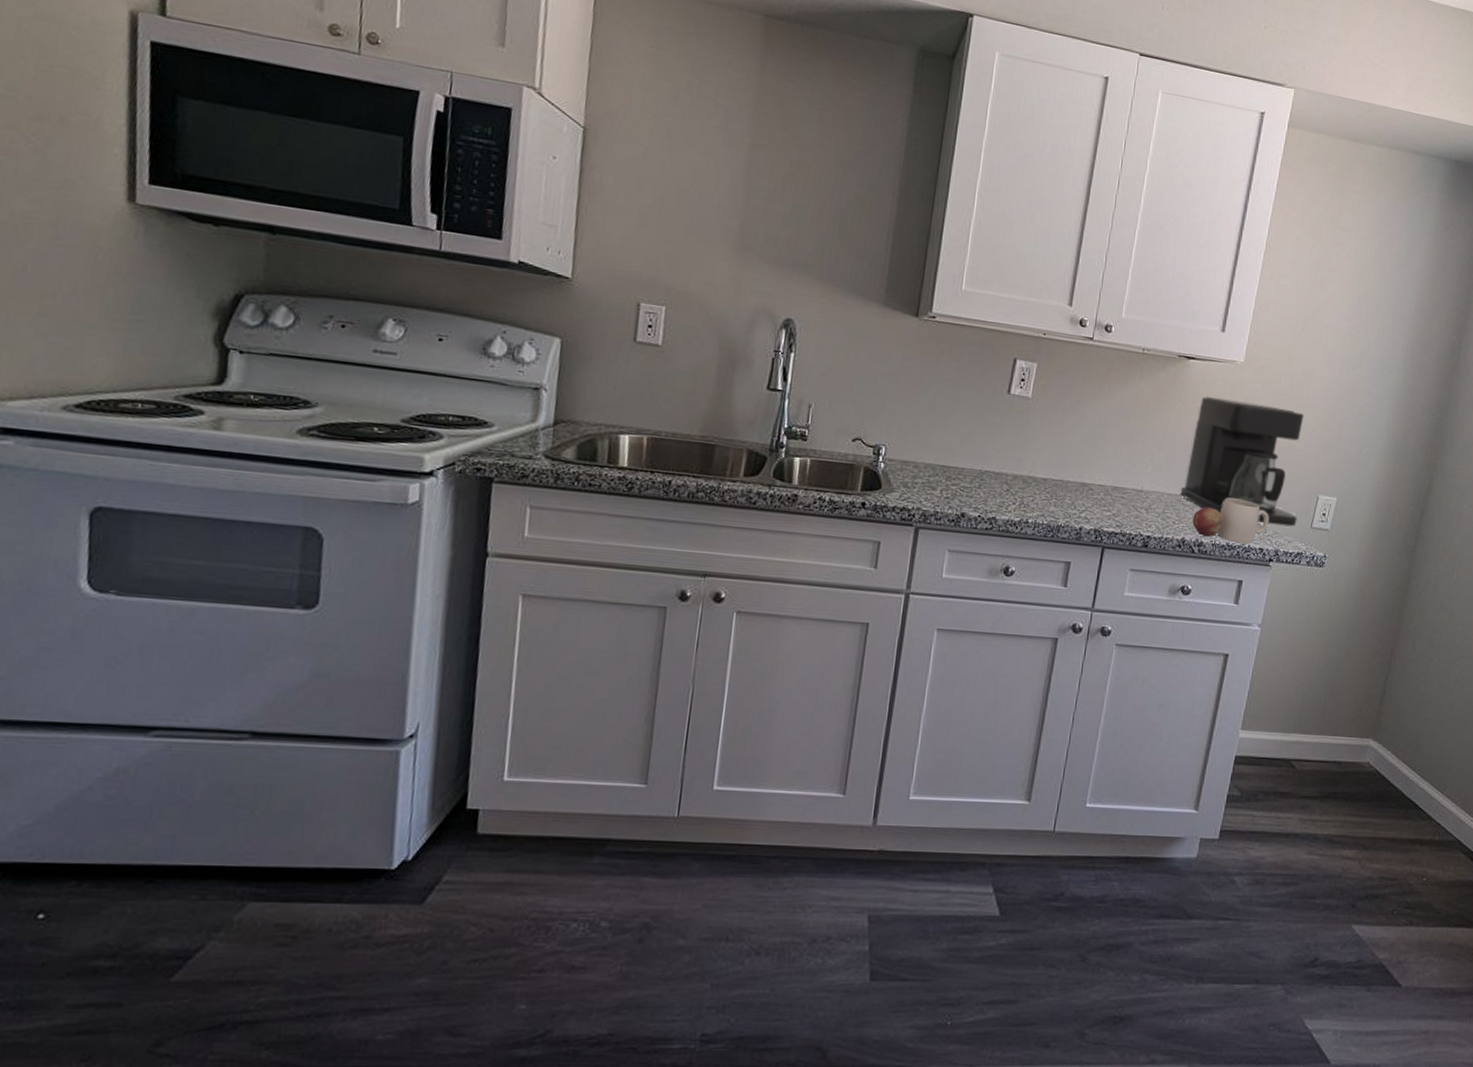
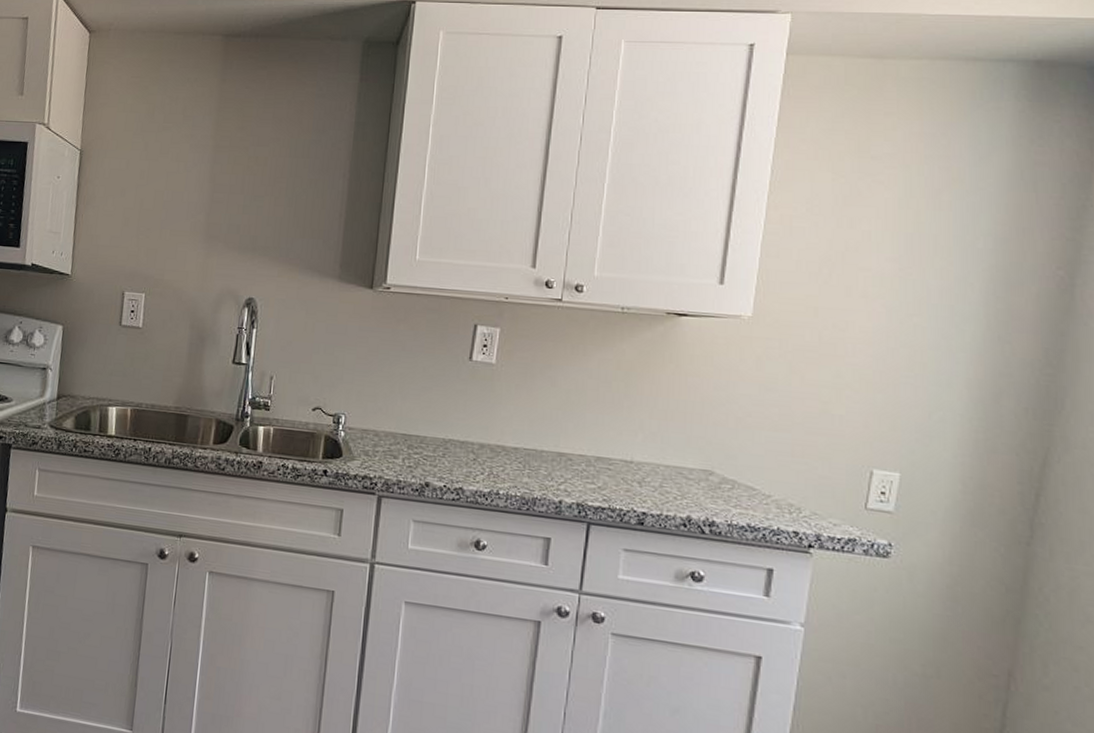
coffee maker: present [1180,396,1304,527] -> none [681,356,844,507]
fruit: present [1192,507,1224,538] -> none [699,481,741,517]
mug: present [1217,497,1269,545] -> none [734,470,803,527]

